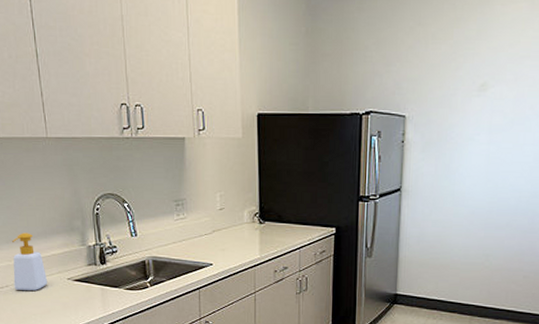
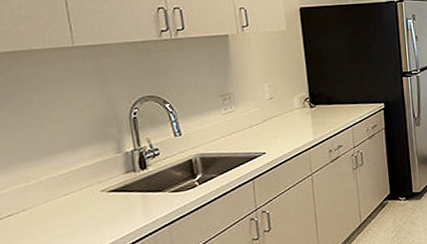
soap bottle: present [12,232,48,291] -> none [31,147,77,213]

